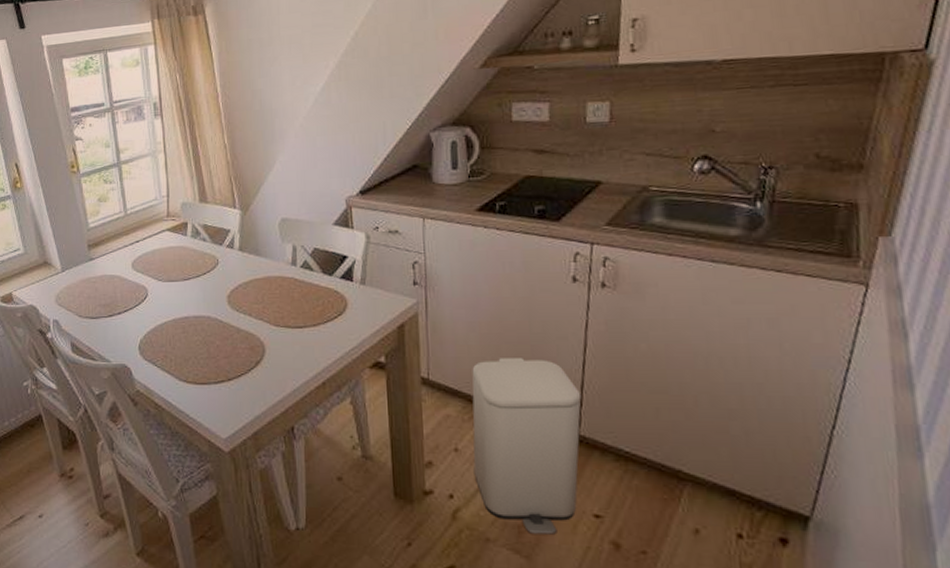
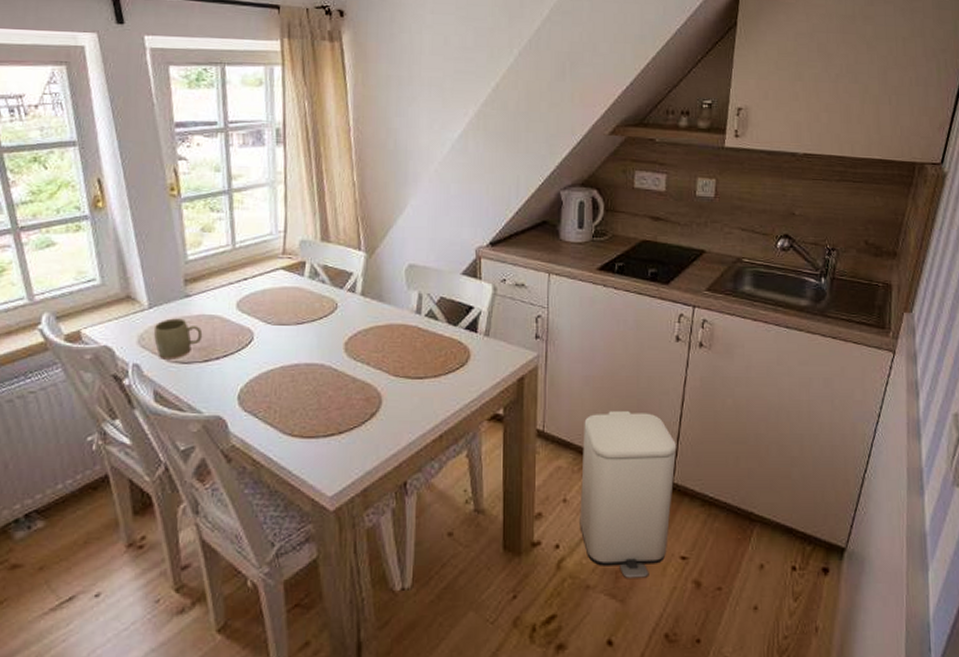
mug: none [67,279,106,315] -> present [153,318,203,360]

